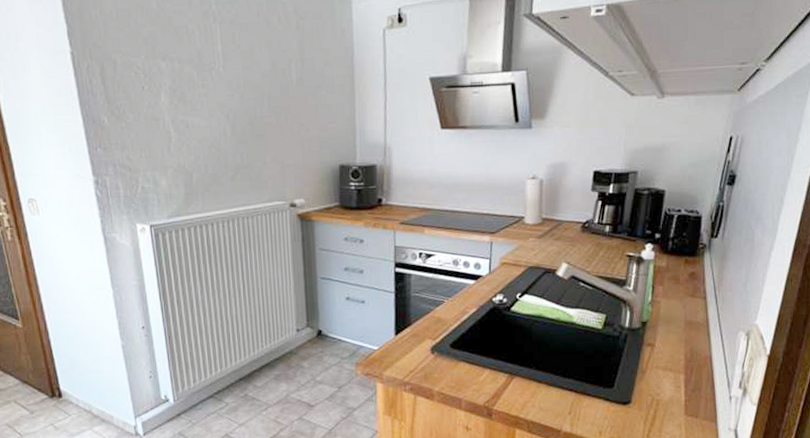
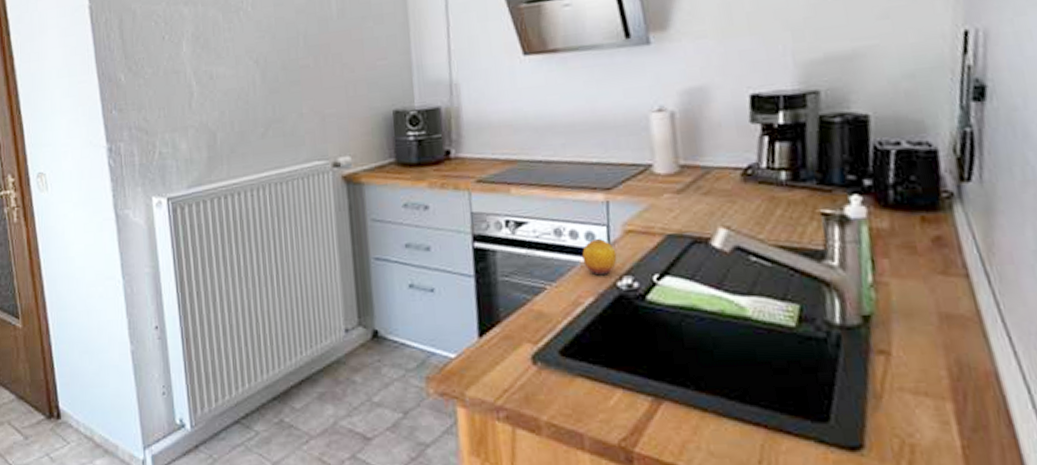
fruit: none [471,267,494,294] -> present [582,238,617,276]

